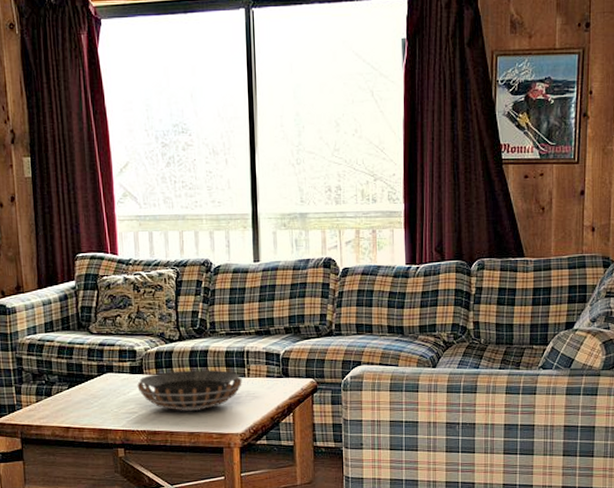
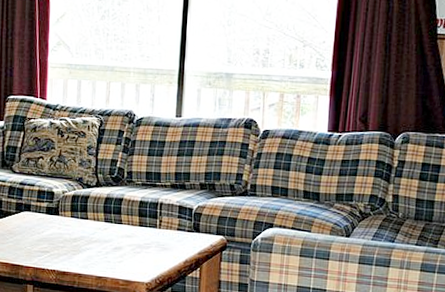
decorative bowl: present [137,369,242,411] -> none [52,215,153,256]

